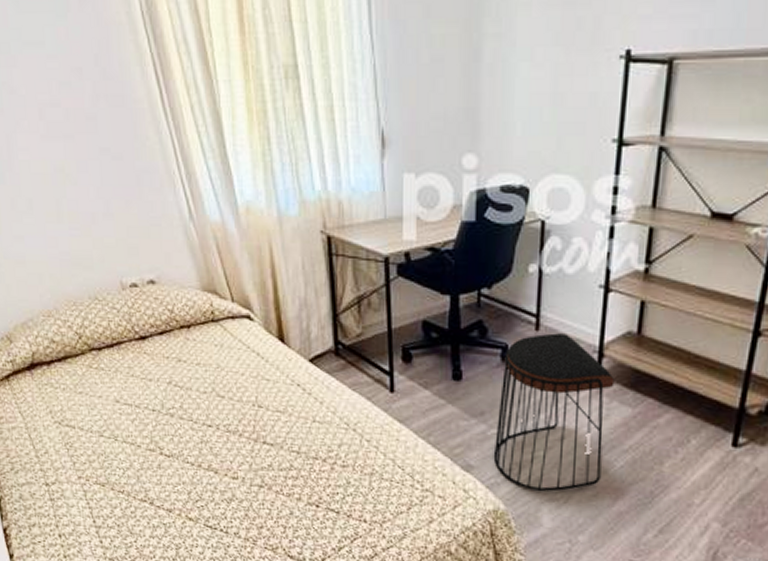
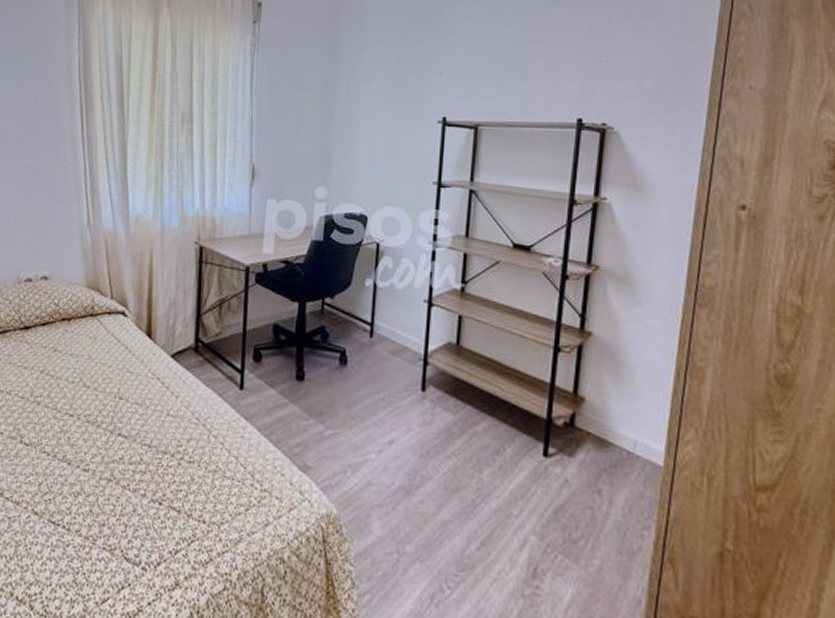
stool: present [493,333,615,492] -> none [328,340,438,497]

